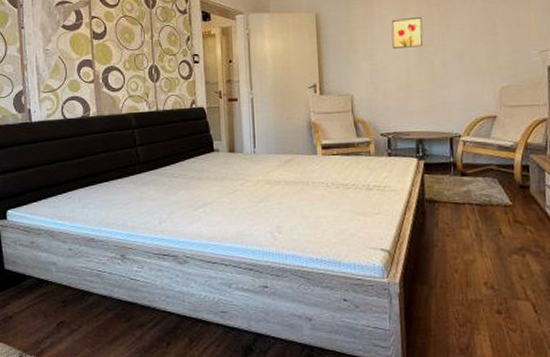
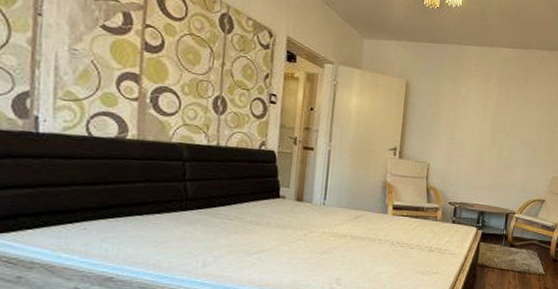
wall art: present [391,17,423,49] -> none [471,102,500,131]

